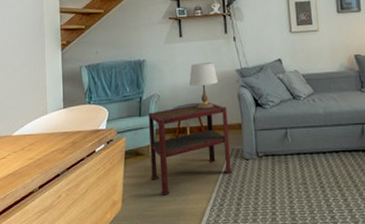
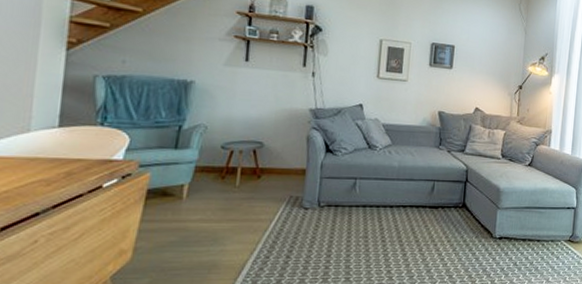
side table: present [148,103,232,195] -> none [179,142,291,245]
table lamp: present [189,62,218,110] -> none [249,95,286,149]

